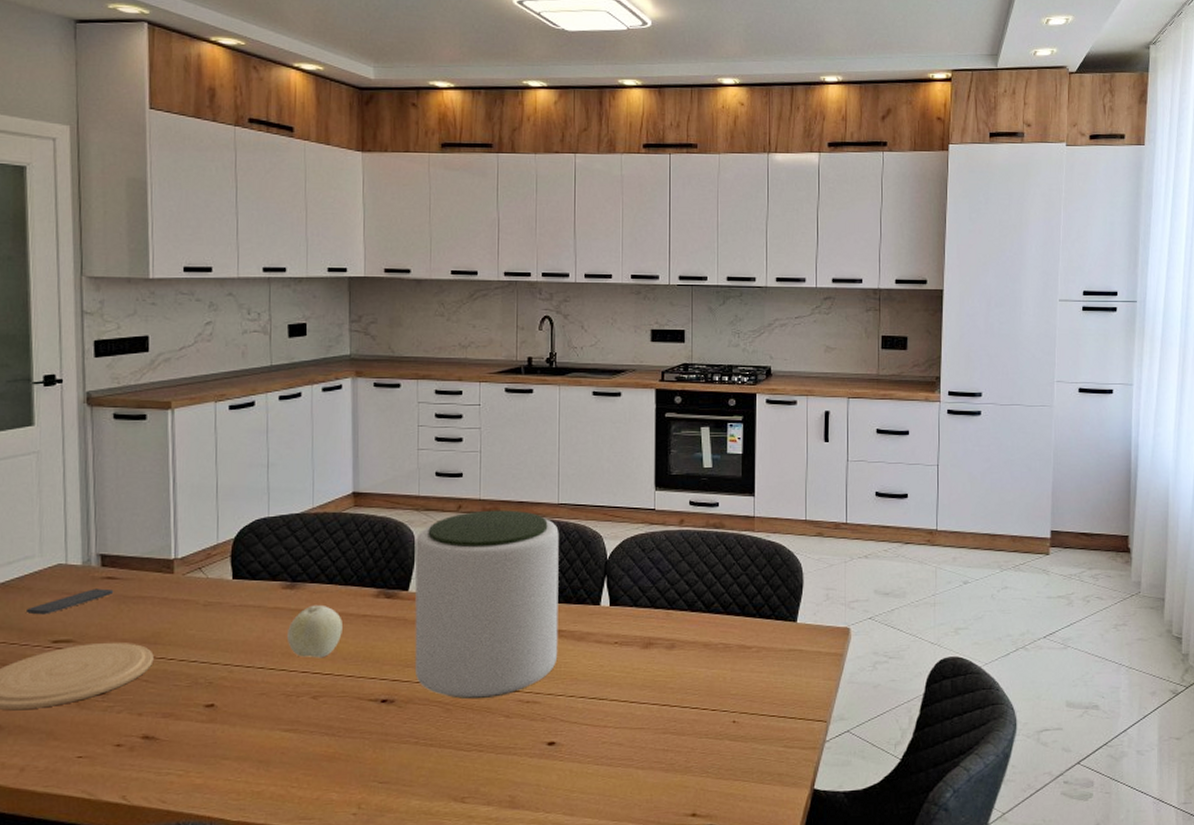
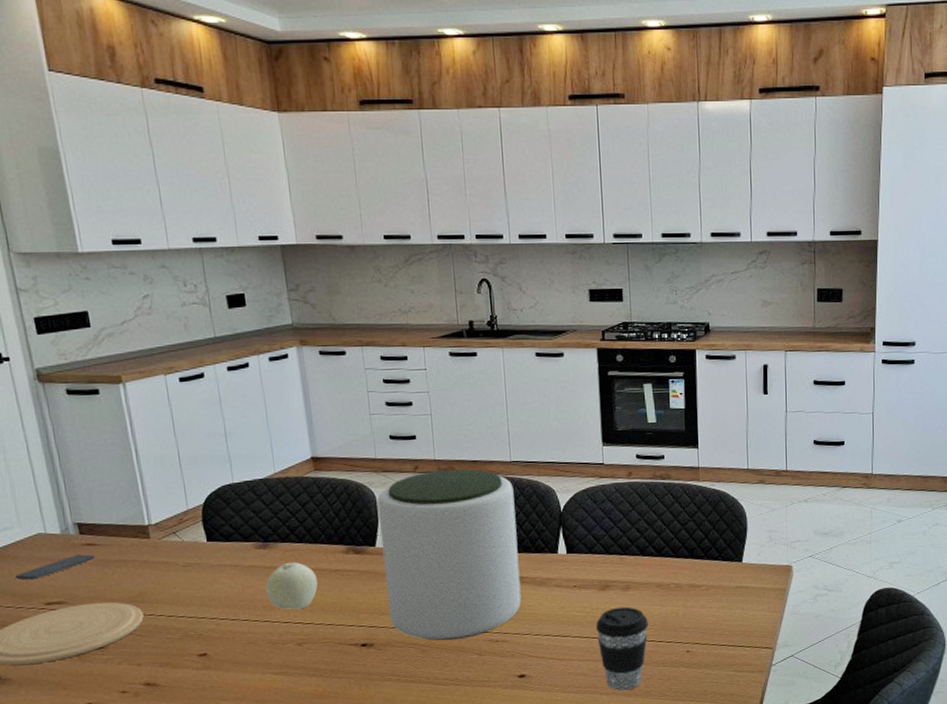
coffee cup: none [635,667,693,765] -> present [595,606,648,691]

